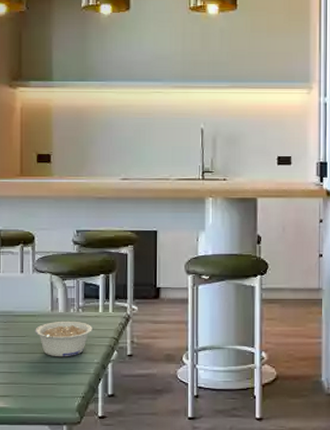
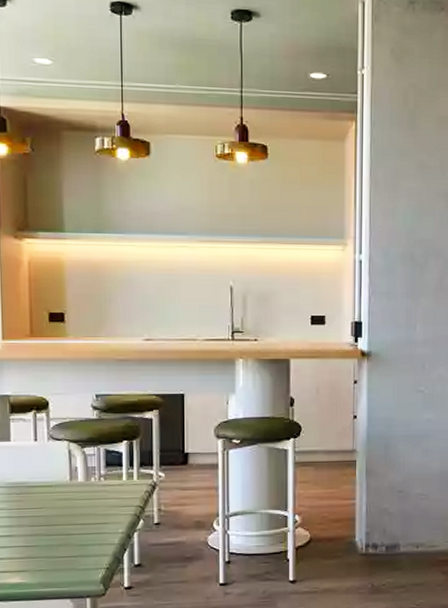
legume: present [35,321,92,357] -> none [52,490,116,529]

